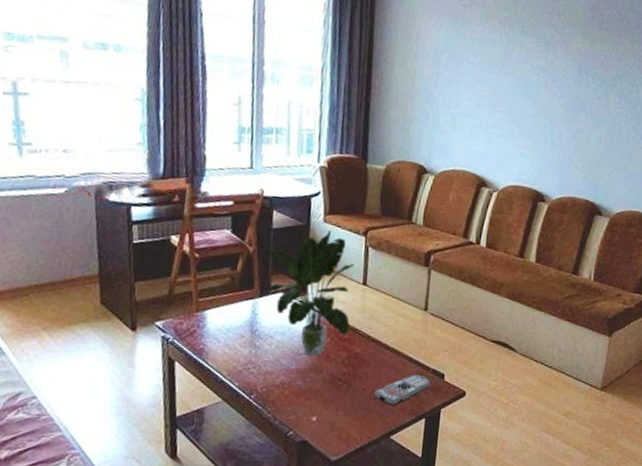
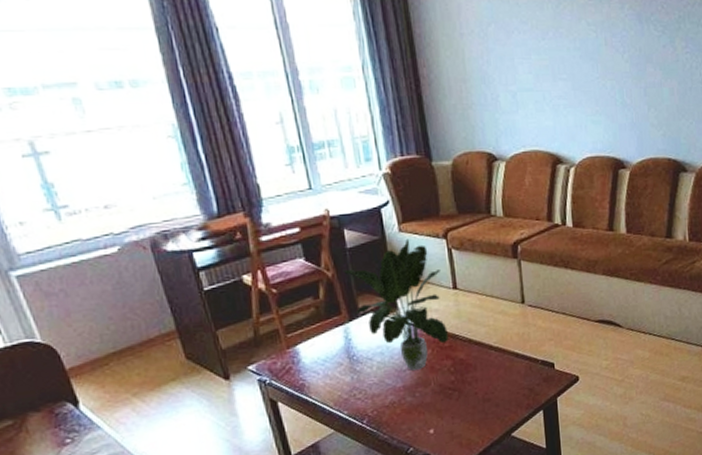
remote control: present [374,374,430,406] -> none [487,368,542,405]

